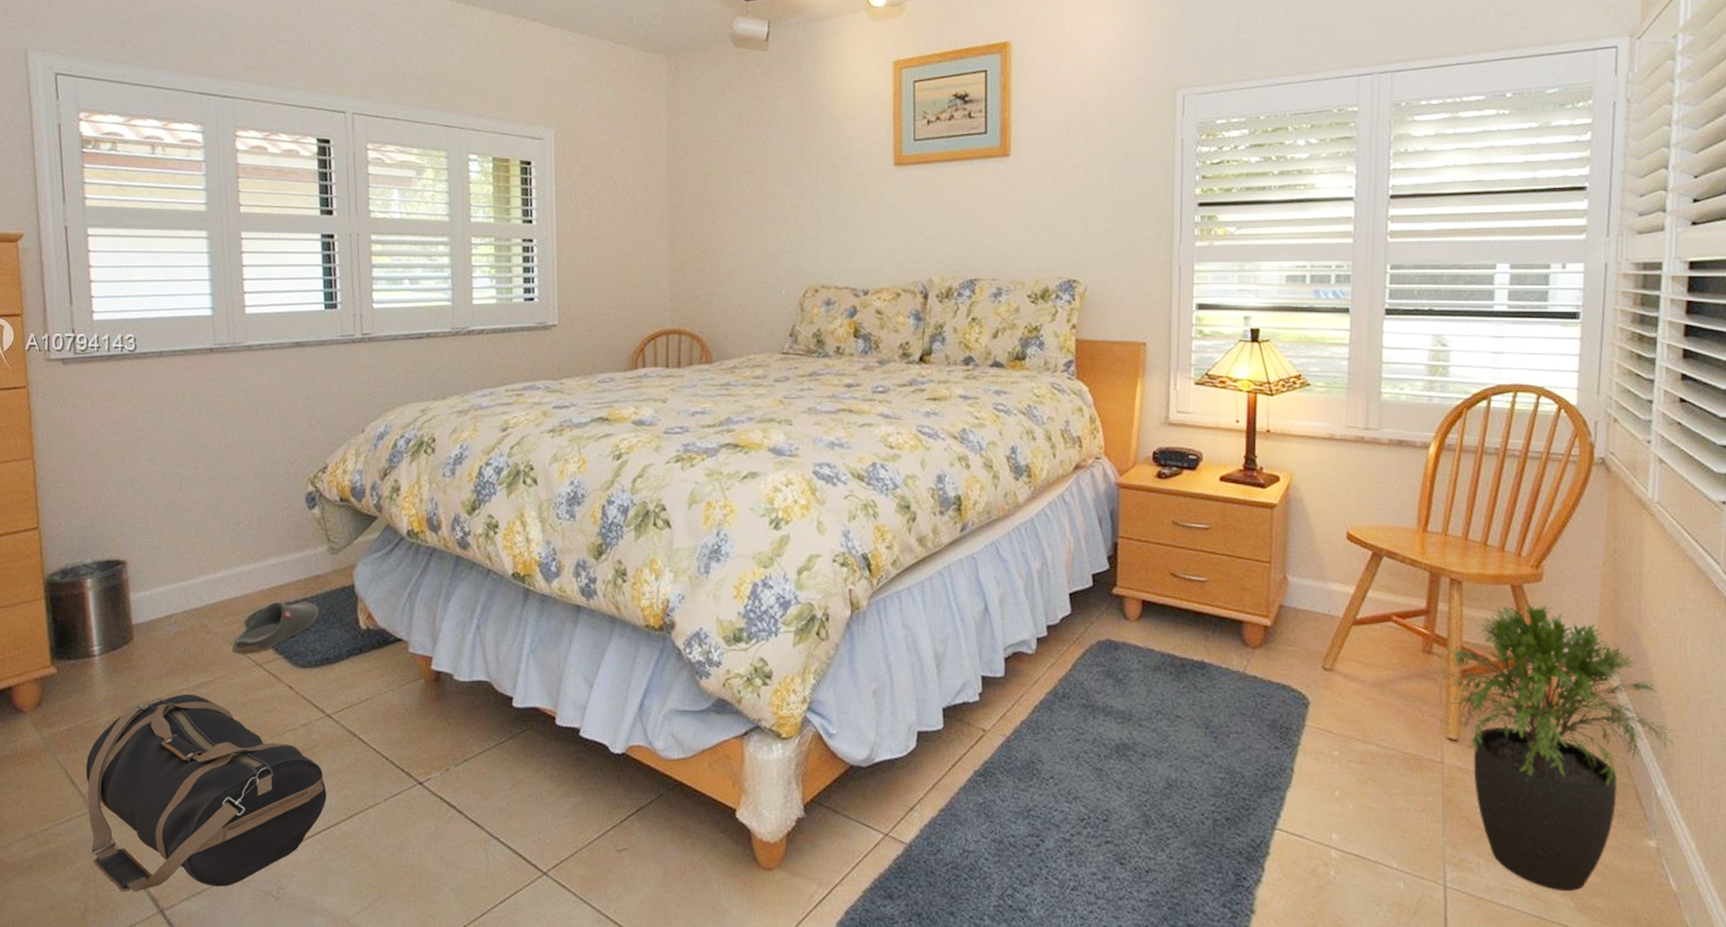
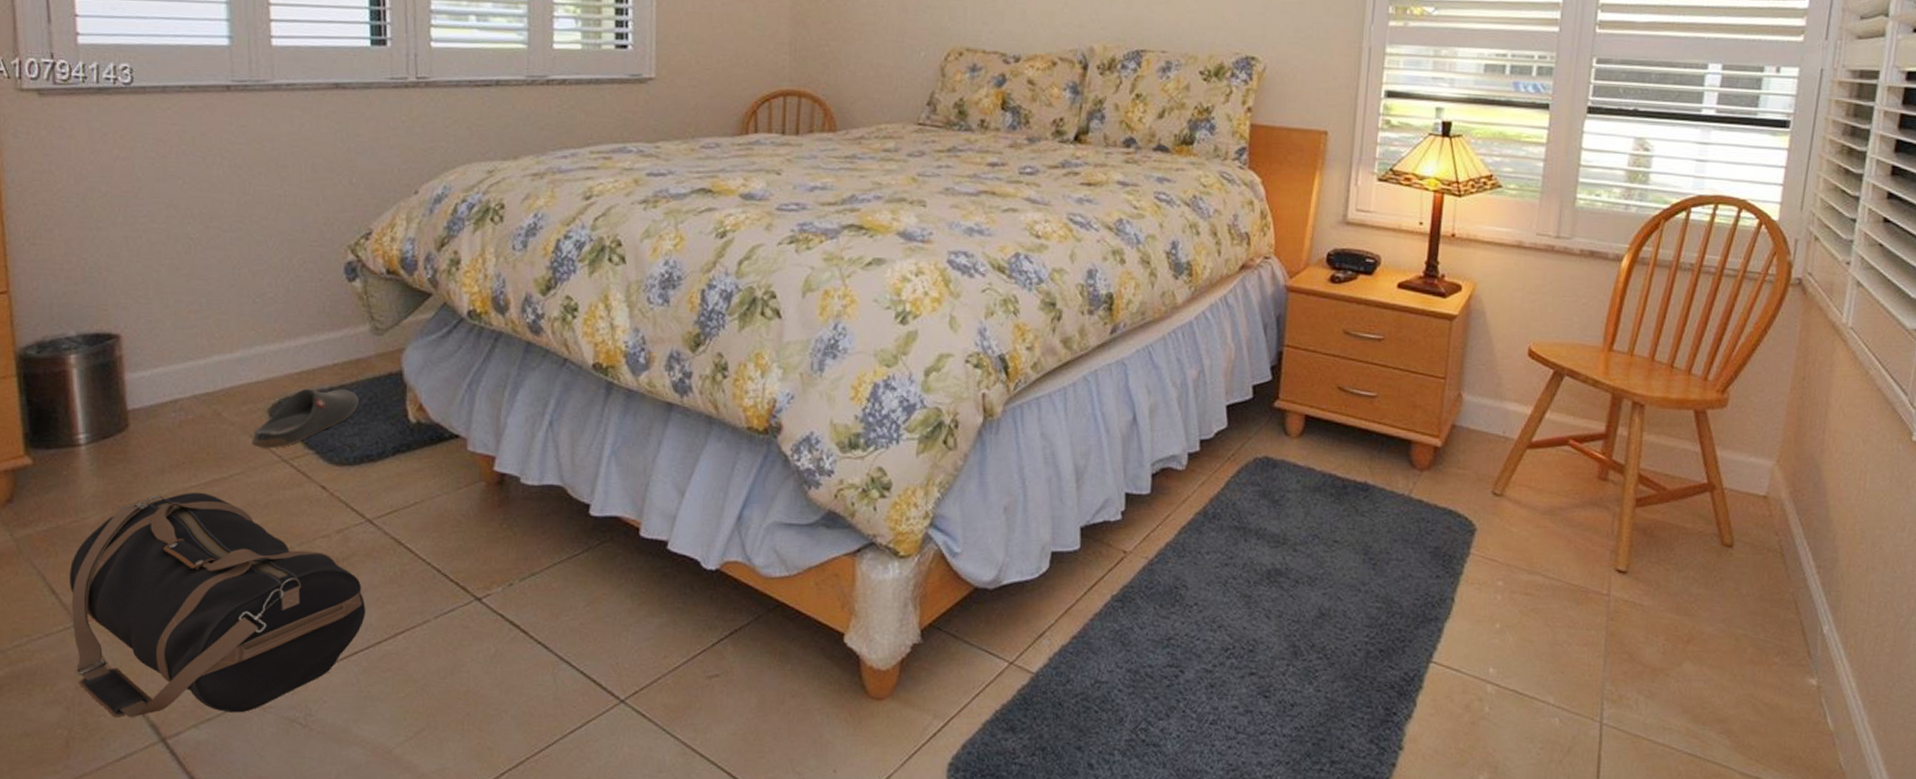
potted plant: present [1442,602,1676,891] -> none [1616,429,1847,729]

